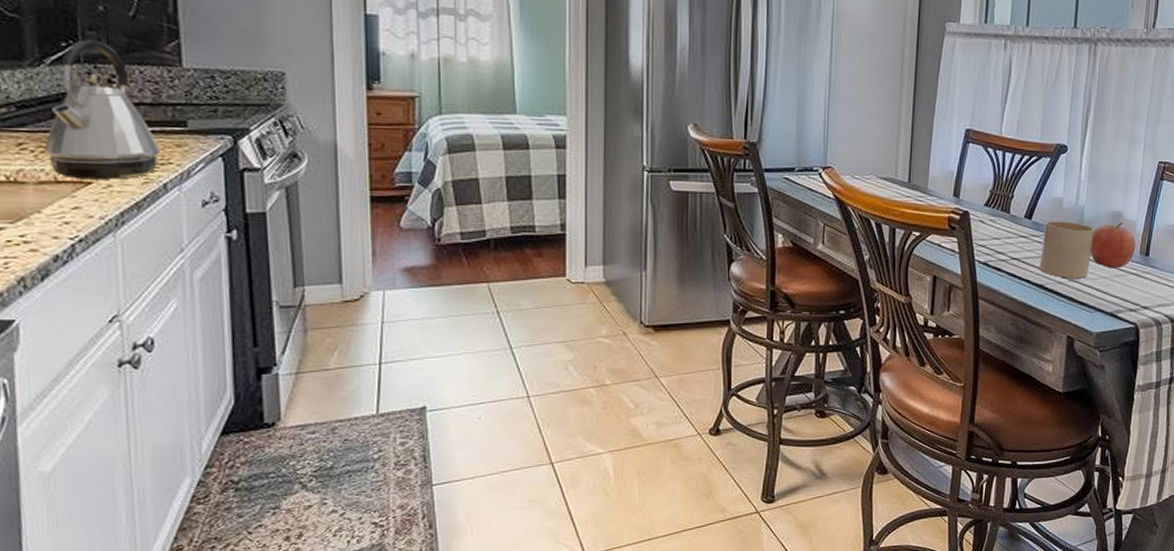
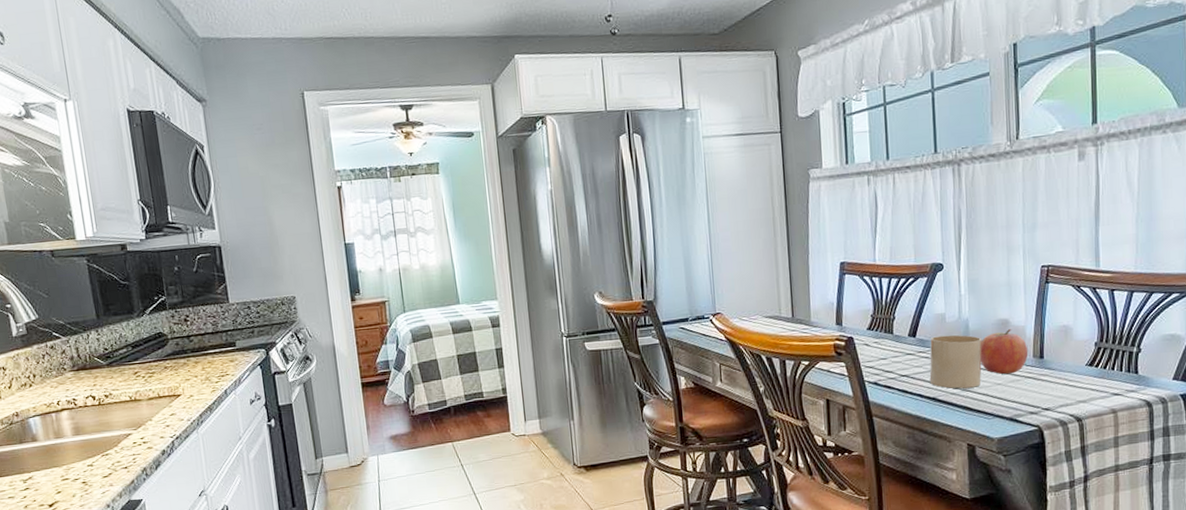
kettle: present [43,40,160,179] -> none [150,292,221,393]

